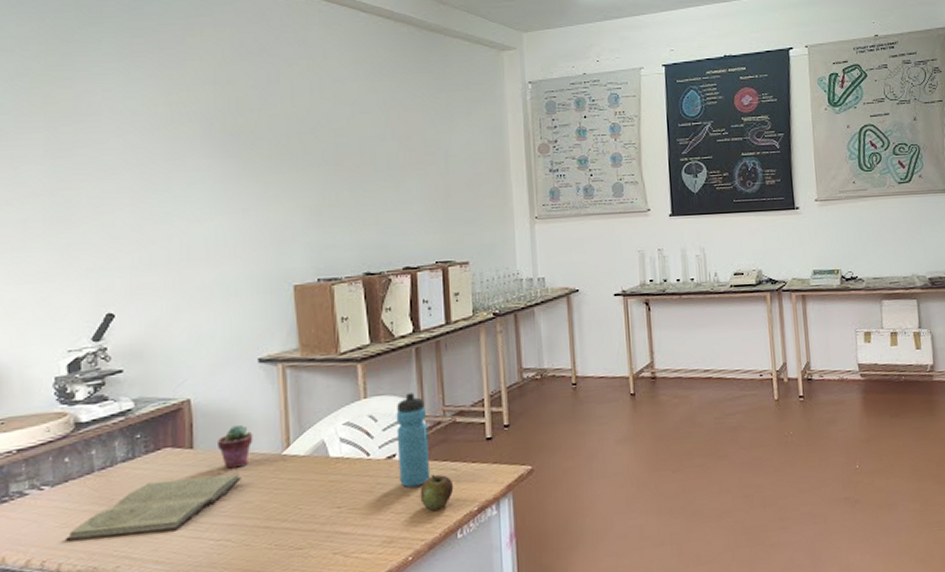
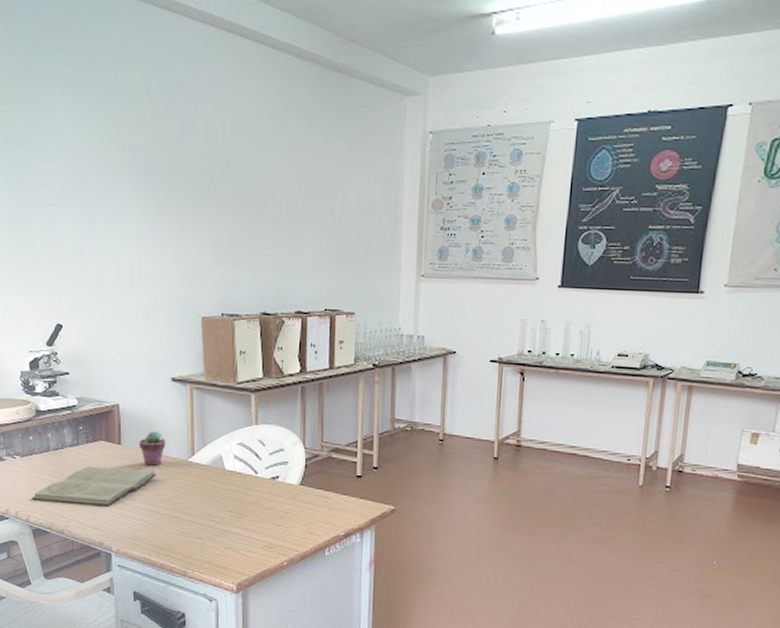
water bottle: present [396,393,431,488] -> none [280,426,307,507]
apple: present [420,474,454,511] -> none [296,498,326,529]

